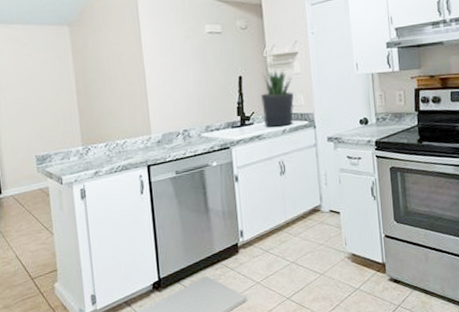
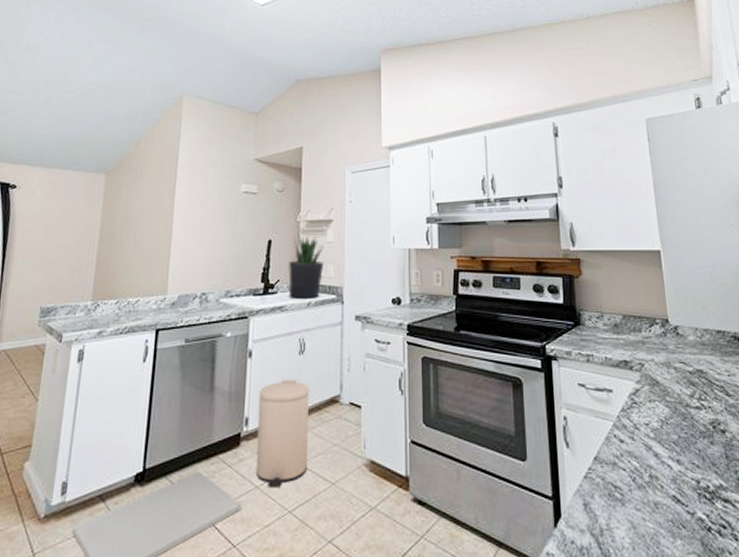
pedal bin: none [249,196,299,283] -> present [255,379,309,489]

